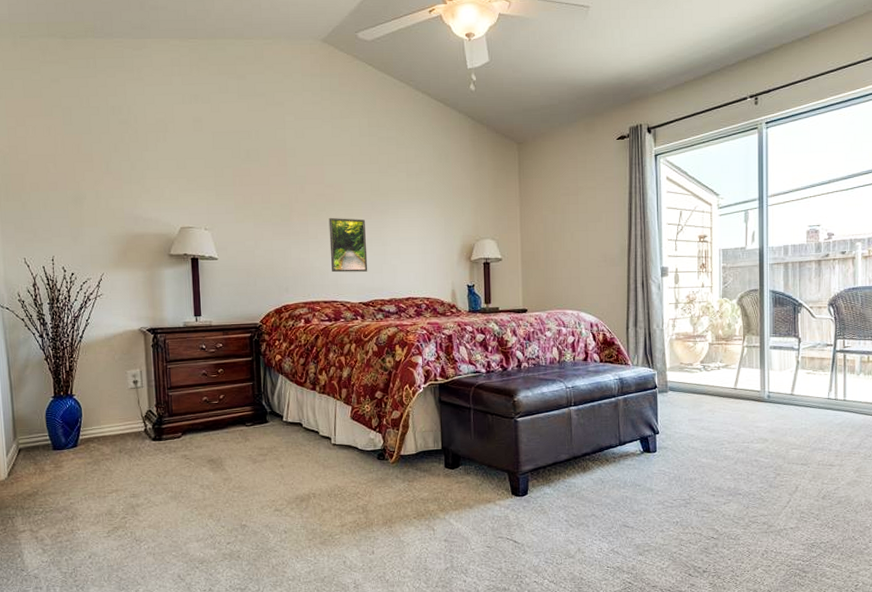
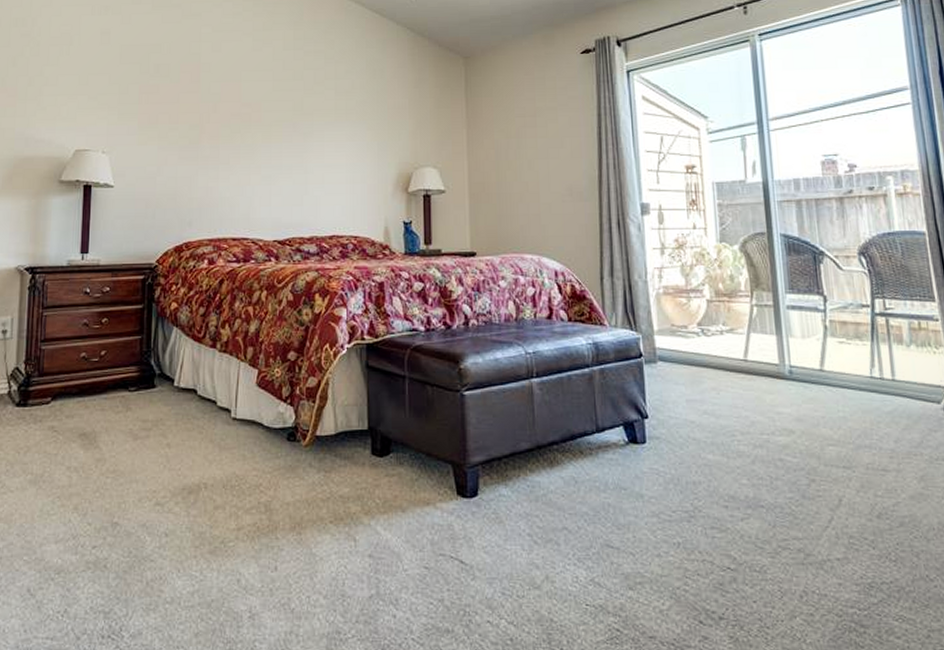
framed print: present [328,217,368,273] -> none [243,140,286,204]

